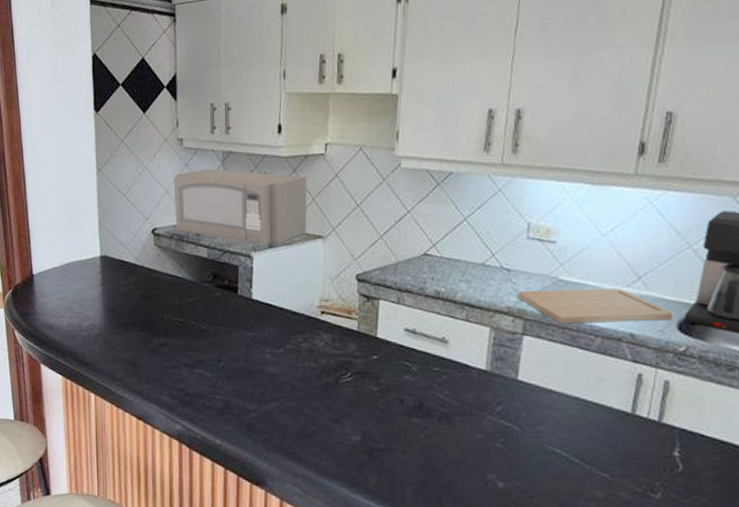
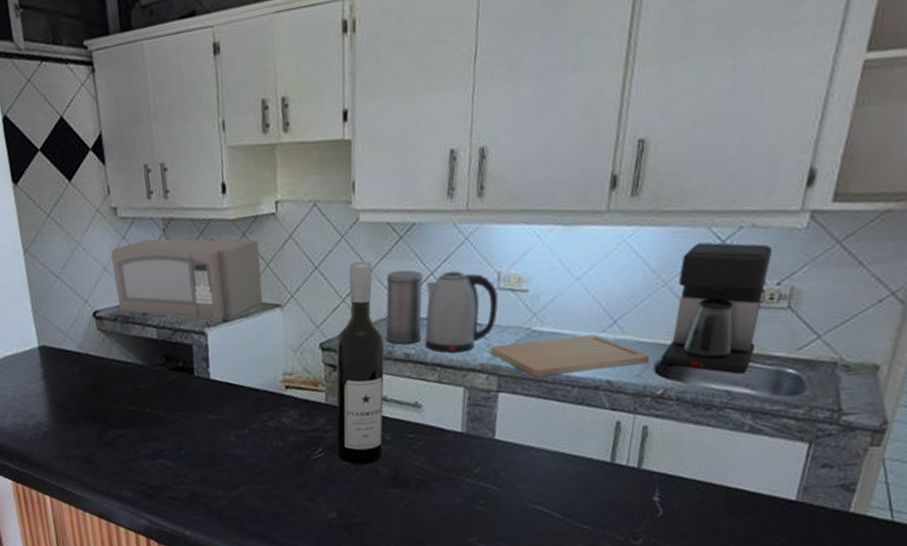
bottle: none [365,202,417,393] -> present [336,261,385,465]
canister: none [418,214,457,283] -> present [385,270,423,345]
kettle: none [456,218,527,294] -> present [425,270,499,353]

